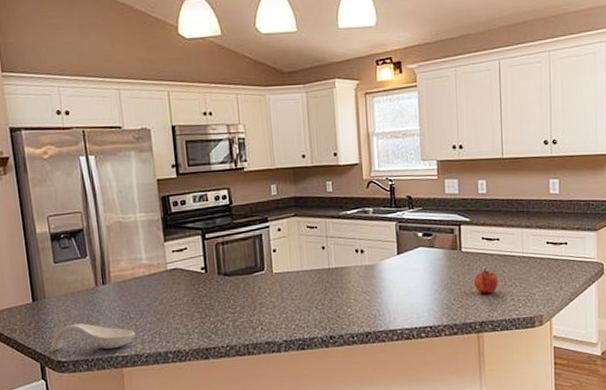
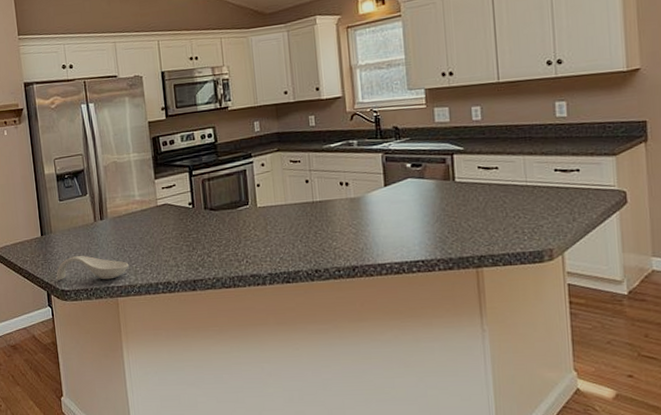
fruit: present [473,269,498,294] -> none [469,199,498,226]

